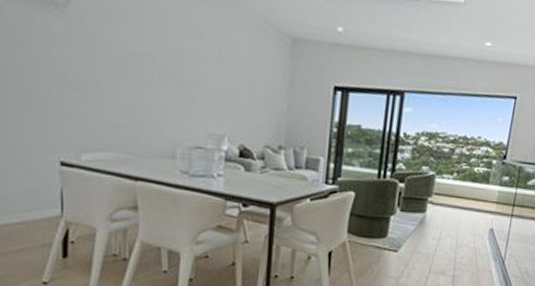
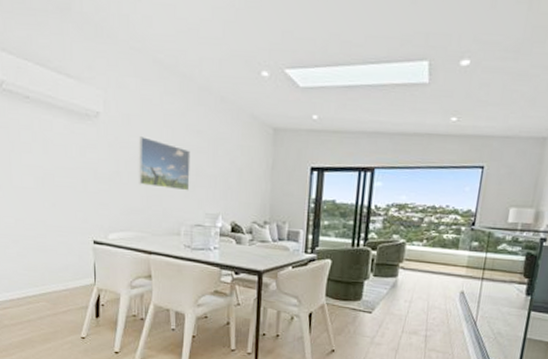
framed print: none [122,35,190,106] -> present [138,136,191,191]

